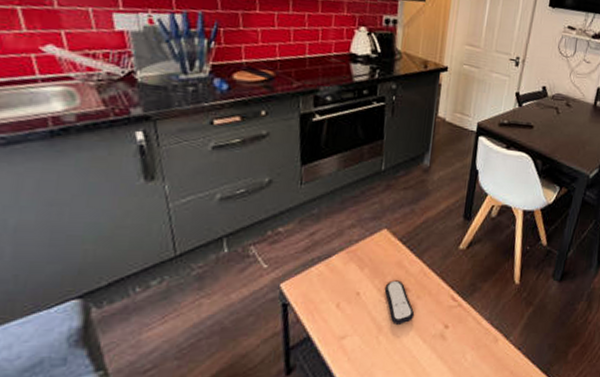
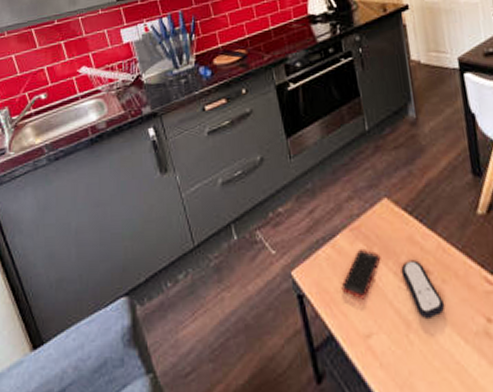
cell phone: none [326,269,369,309] -> present [341,250,381,300]

